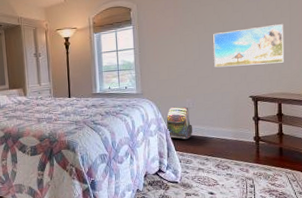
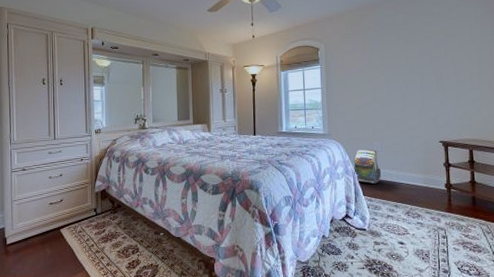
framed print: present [213,23,284,68] -> none [401,68,474,111]

